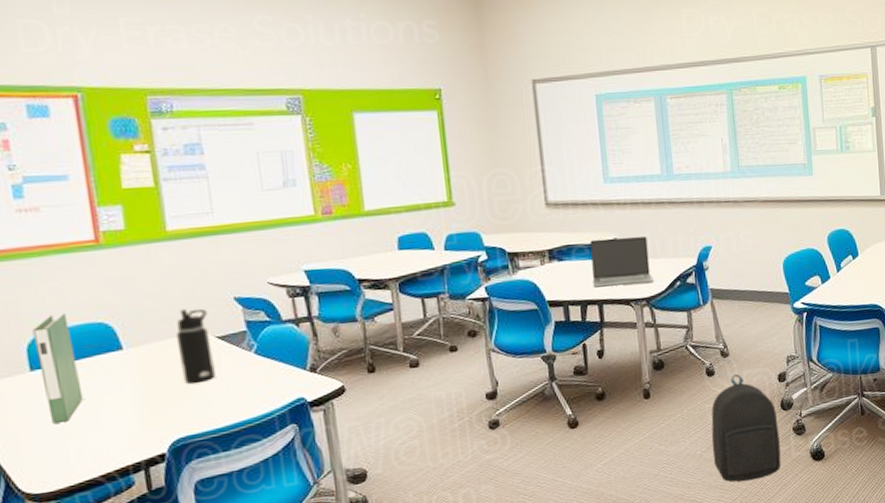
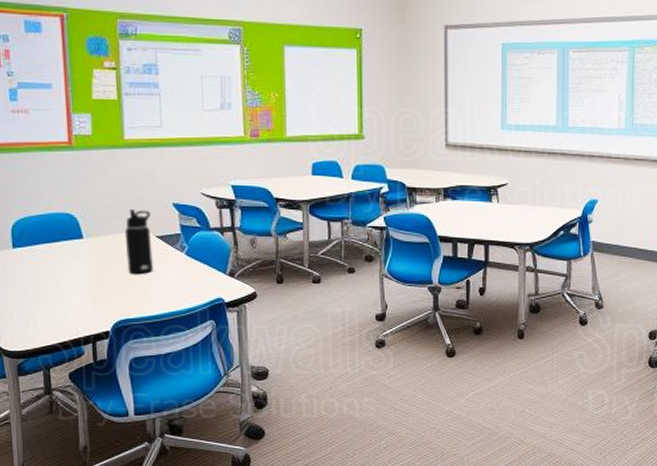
binder: present [32,313,84,423] -> none [16,202,51,294]
laptop: present [590,236,654,288] -> none [483,183,539,229]
backpack: present [711,374,781,482] -> none [577,326,644,430]

